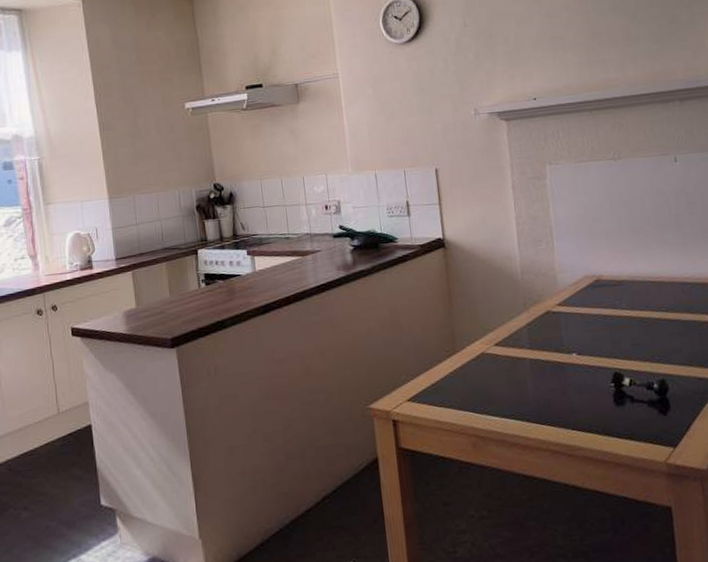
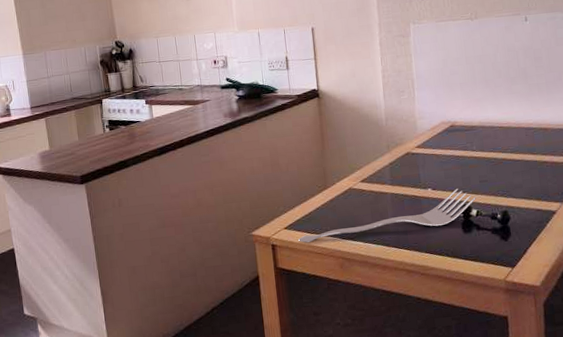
placemat: none [424,353,629,418] -> present [298,189,477,243]

